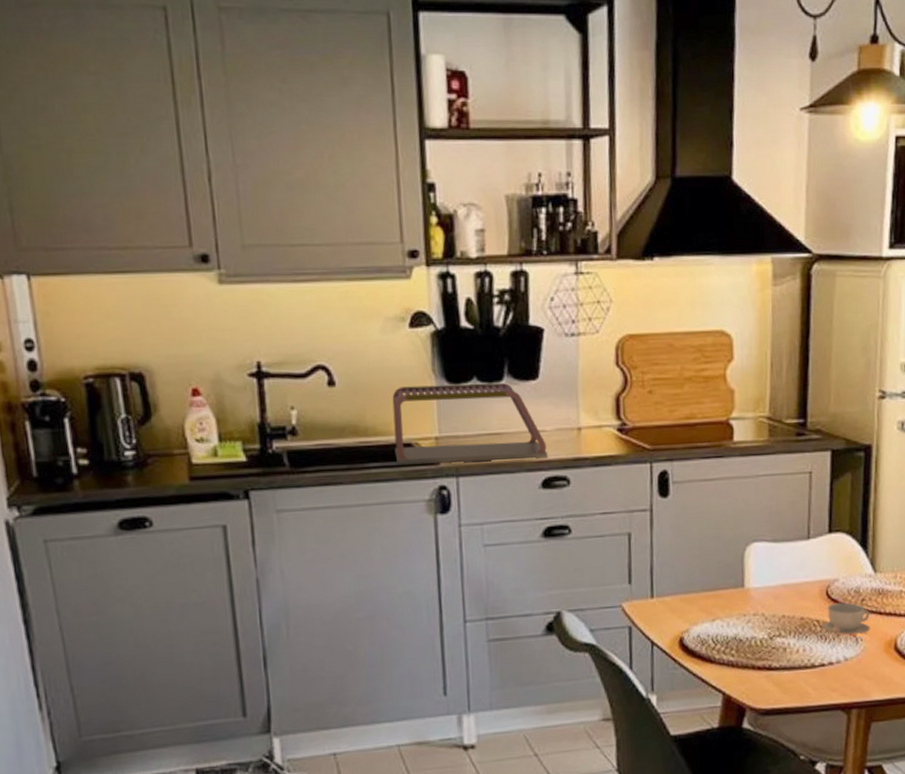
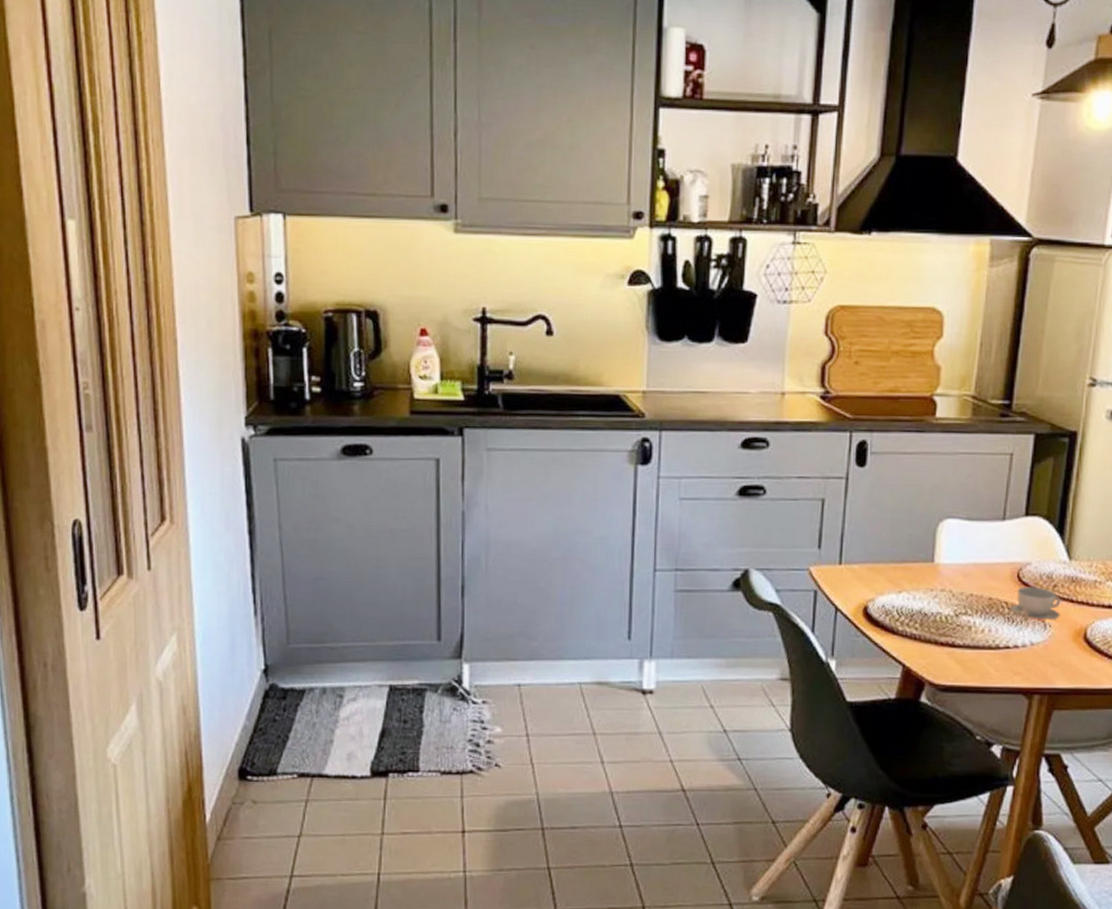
dish rack: present [392,383,548,465] -> none [603,341,750,419]

